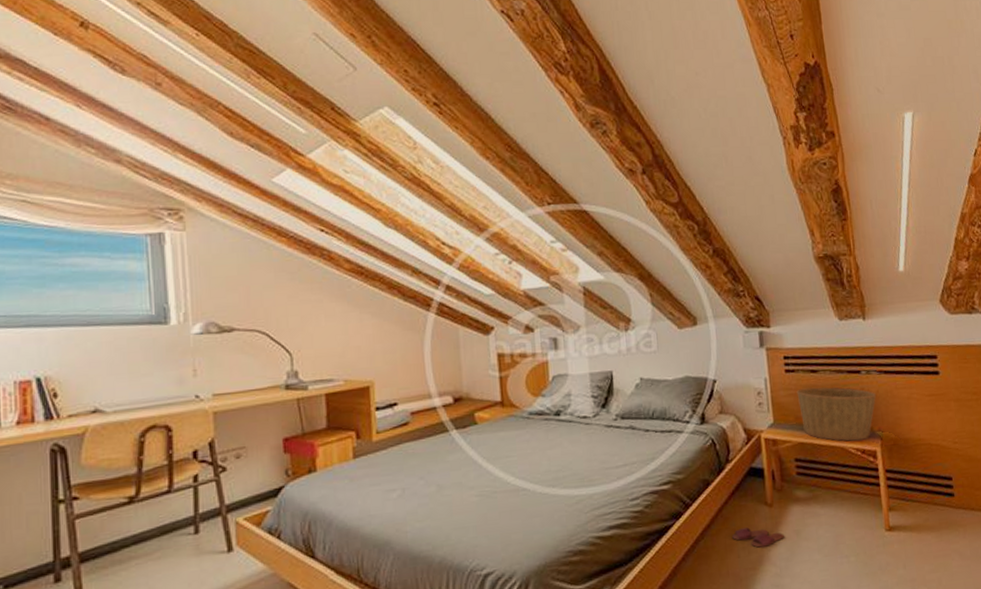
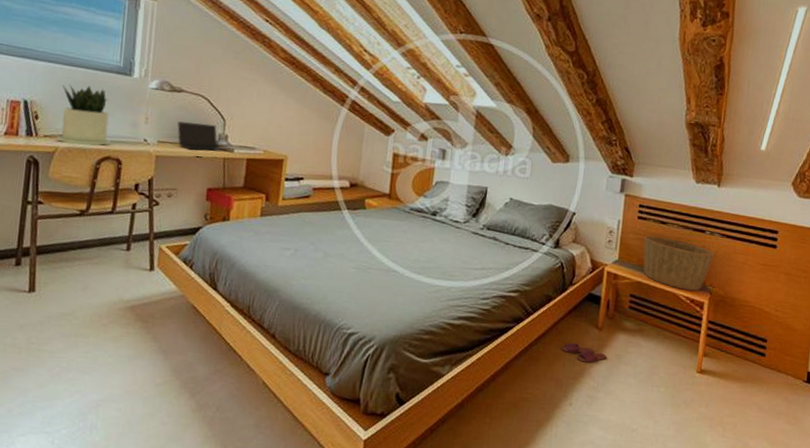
planter: none [83,345,155,419] -> present [56,84,112,146]
laptop: none [232,361,301,398] -> present [176,121,228,152]

